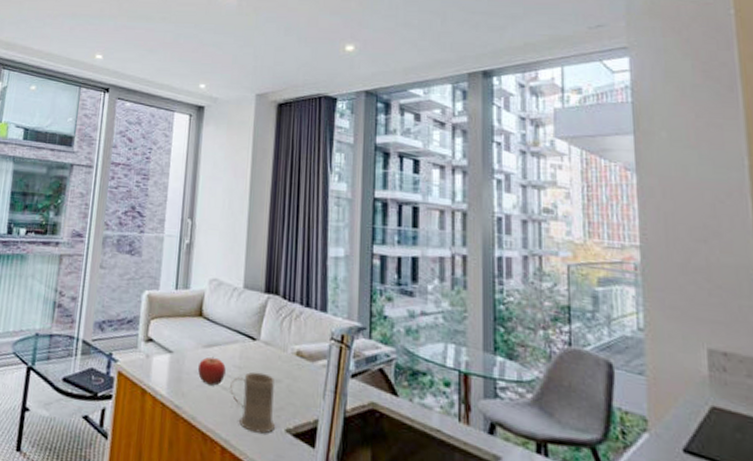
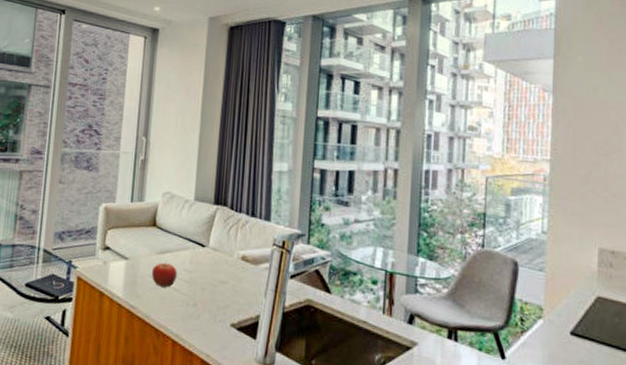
mug: present [230,372,276,434] -> none [181,275,222,328]

